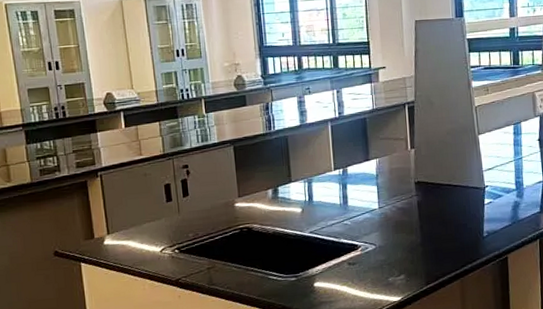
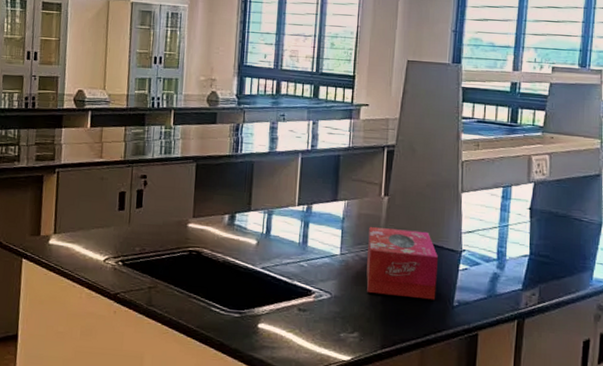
tissue box: none [401,175,468,238] -> present [366,227,438,300]

